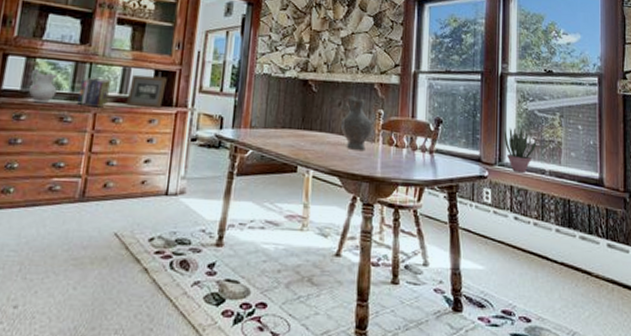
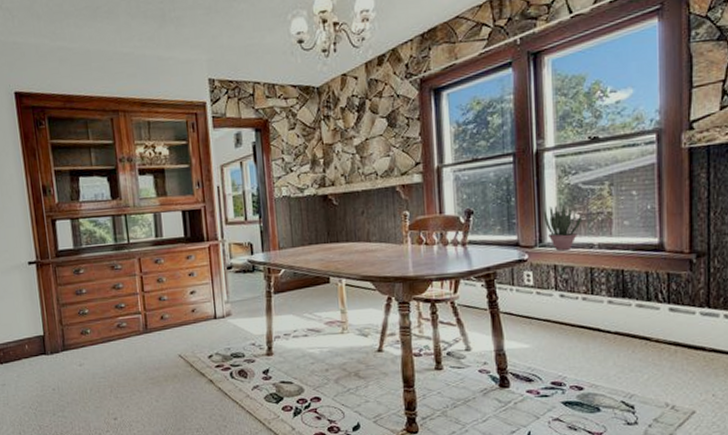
ceramic pitcher: present [28,69,58,104] -> none [78,228,103,257]
books: present [77,77,112,108] -> none [120,226,148,253]
picture frame: present [126,74,167,109] -> none [162,215,195,247]
decorative vase: present [340,96,372,152] -> none [366,202,399,256]

